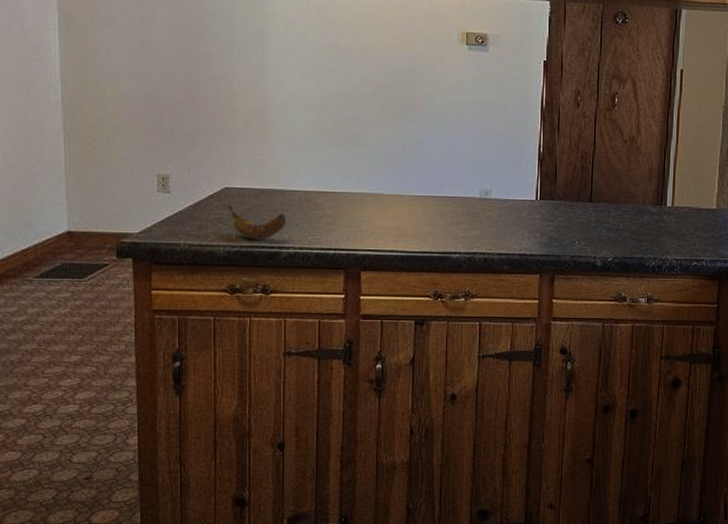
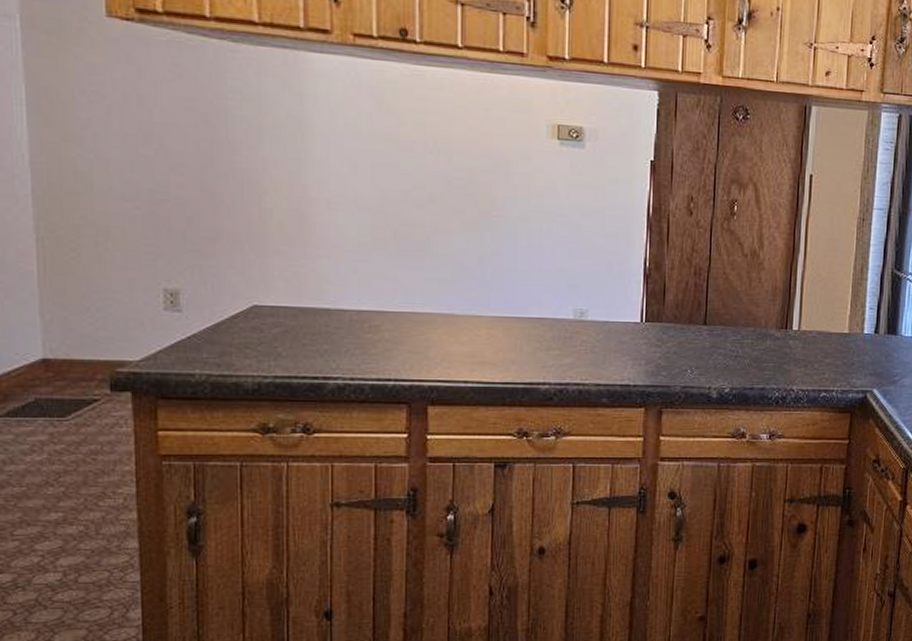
banana: present [229,205,287,241] -> none [259,327,334,370]

